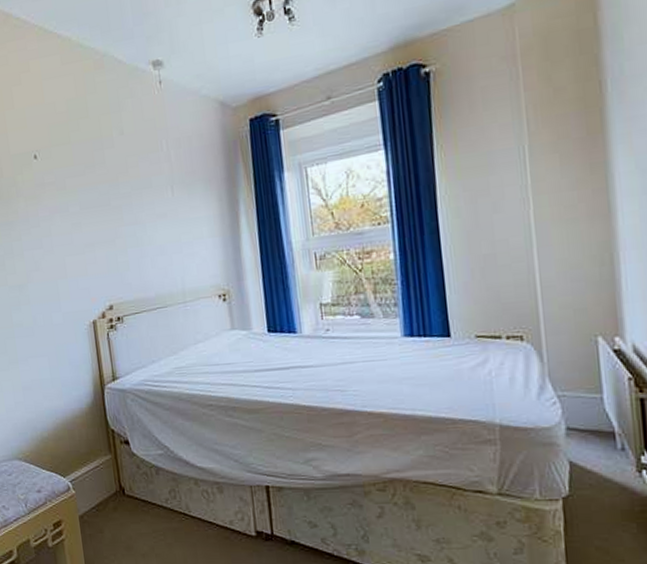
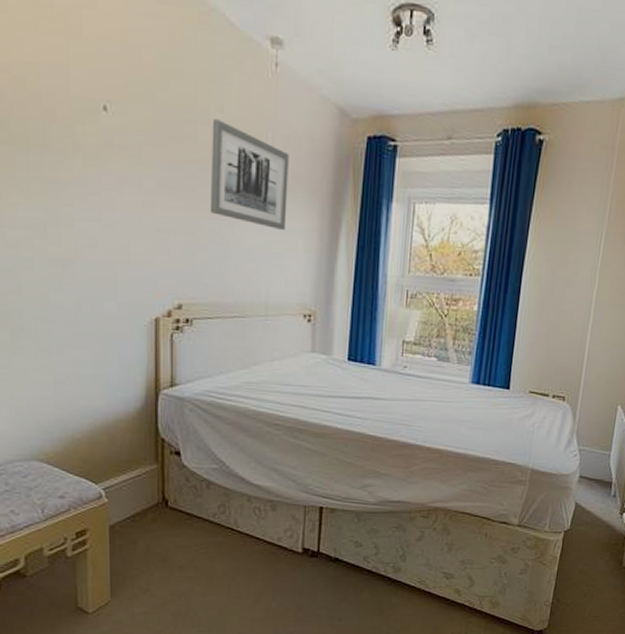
wall art: none [115,140,189,223] -> present [211,118,289,231]

